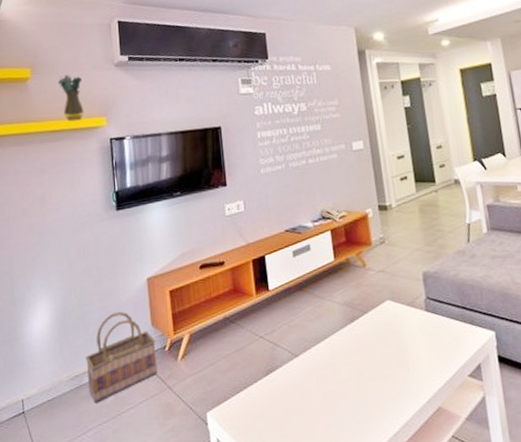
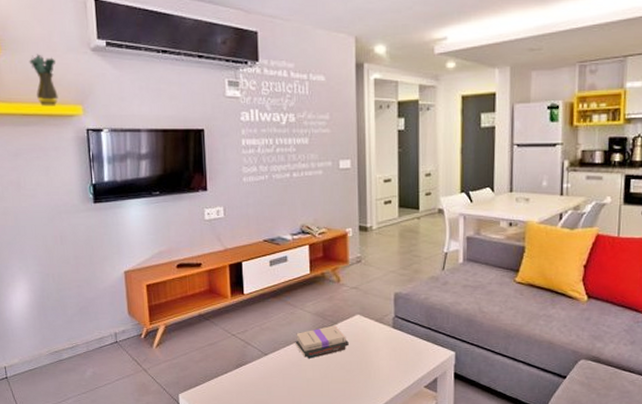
basket: present [85,312,158,403] -> none [64,299,134,377]
books: none [326,314,382,356] -> present [295,325,349,359]

